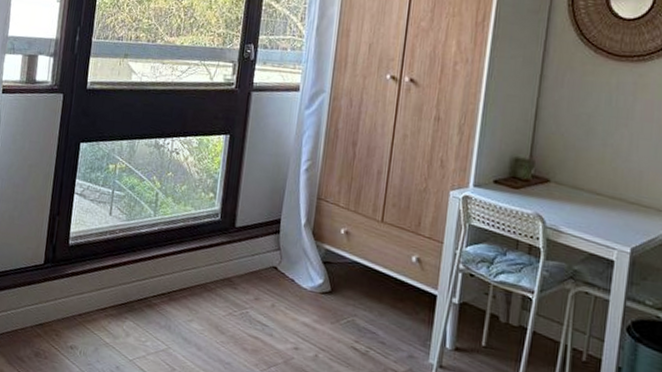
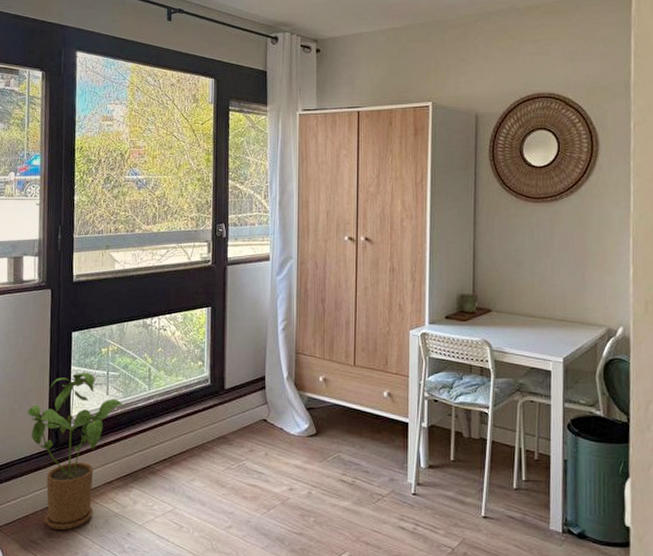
house plant: none [26,187,128,352] -> present [27,372,125,530]

